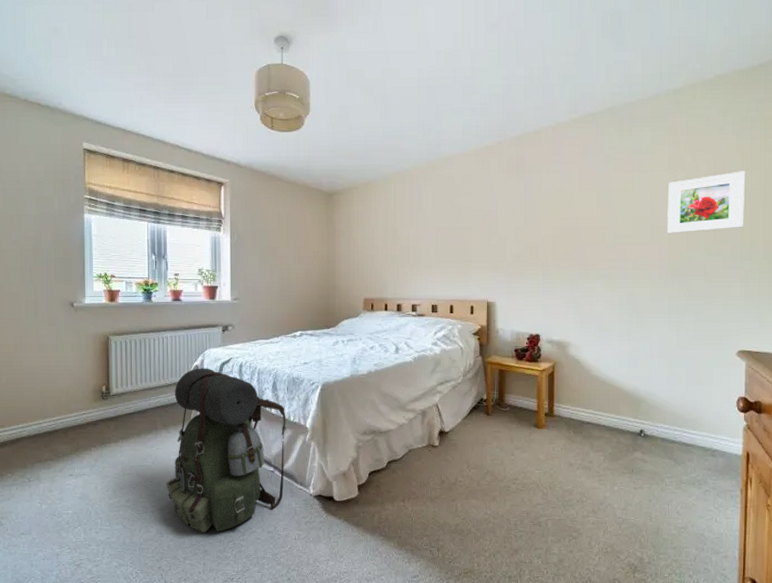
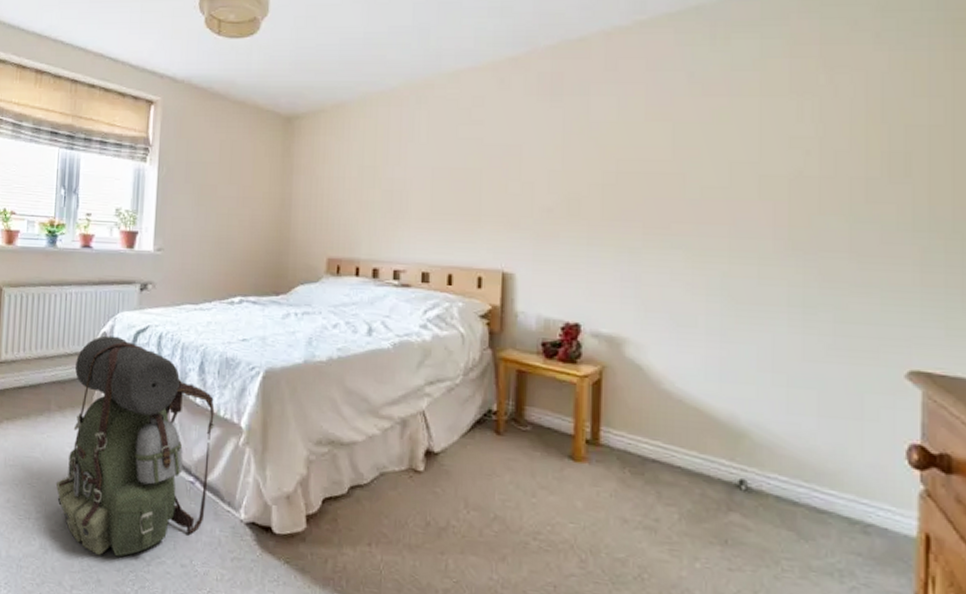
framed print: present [667,171,746,234] -> none [786,98,920,188]

